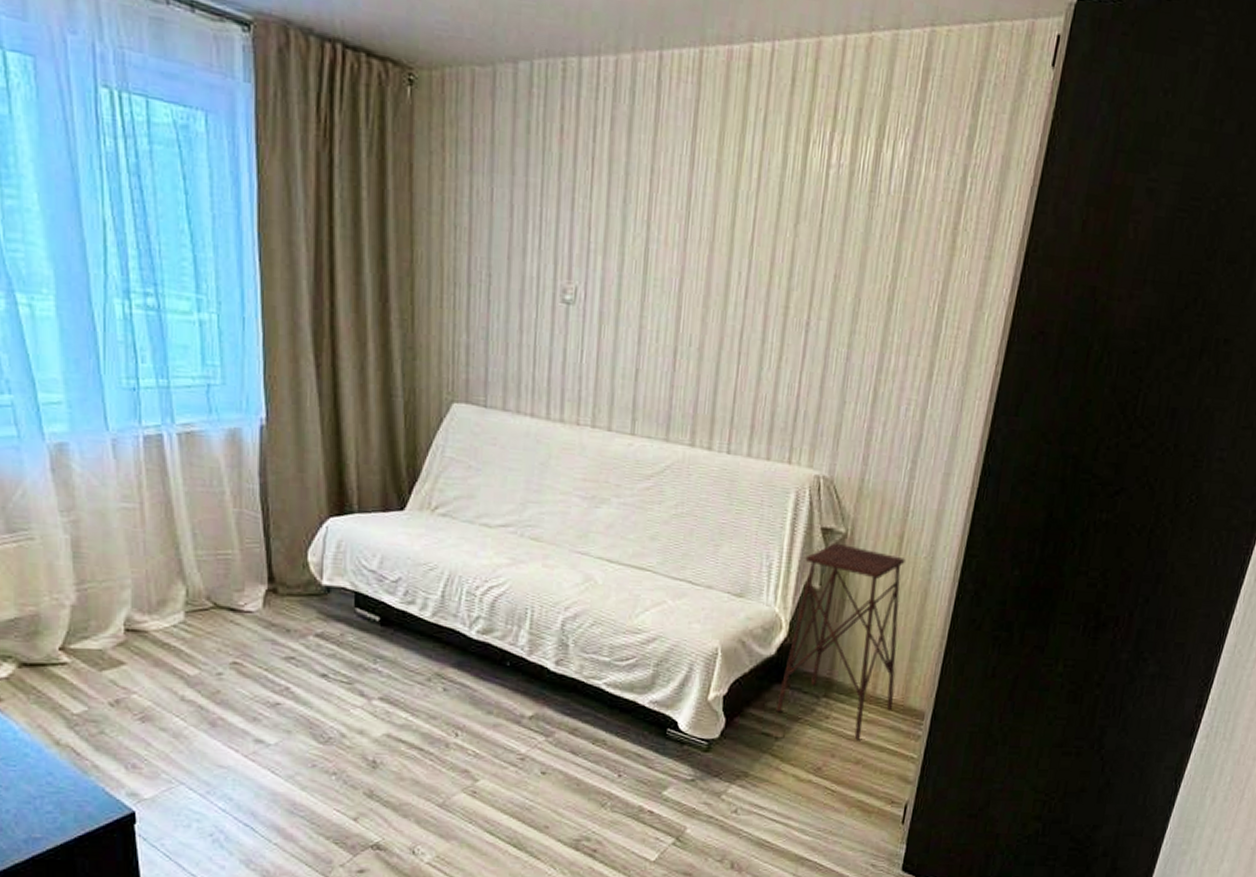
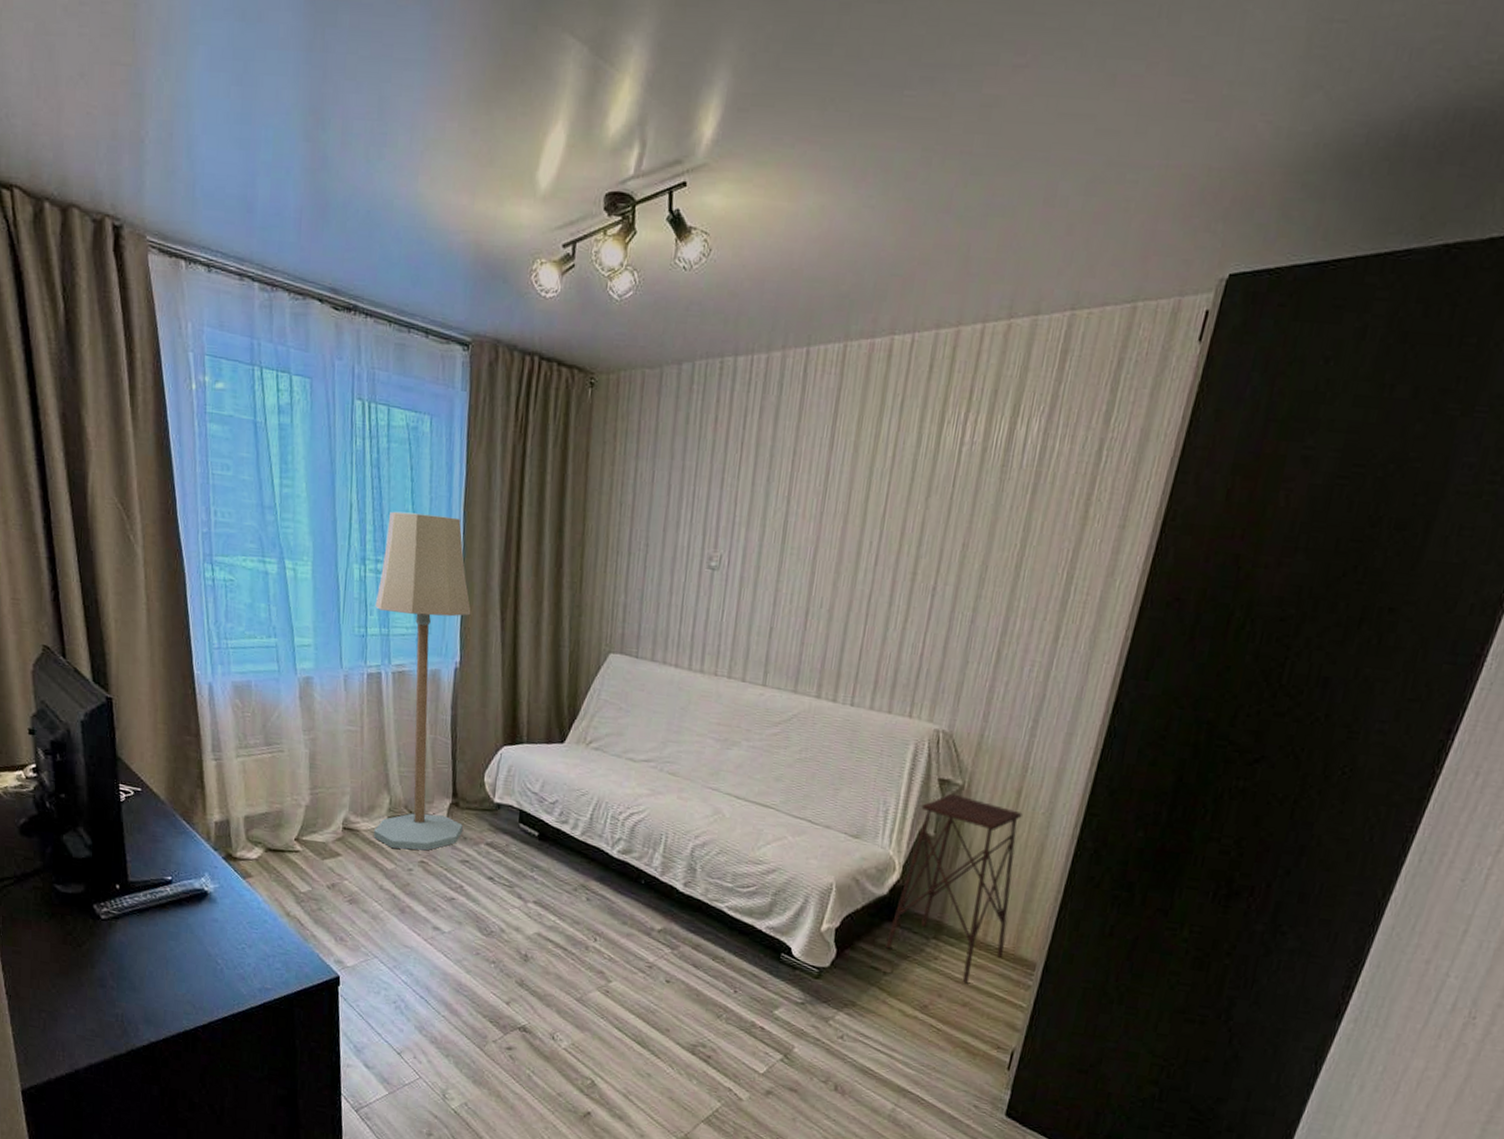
floor lamp: none [149,231,284,650] -> present [373,511,471,851]

